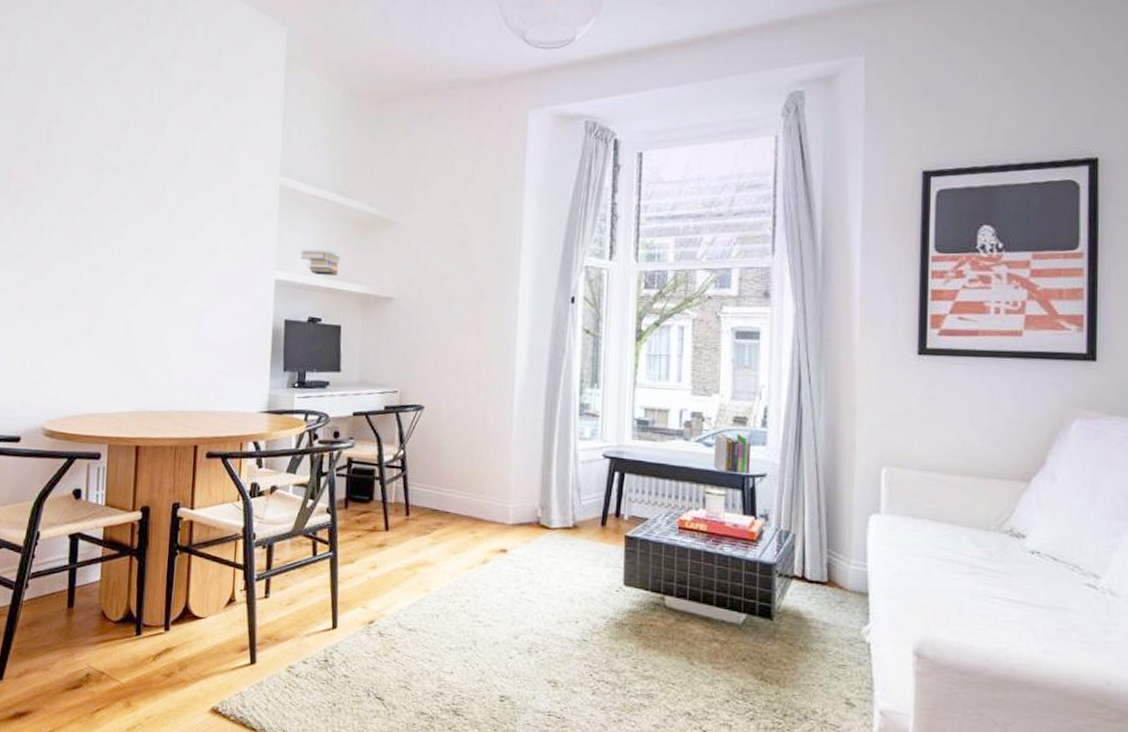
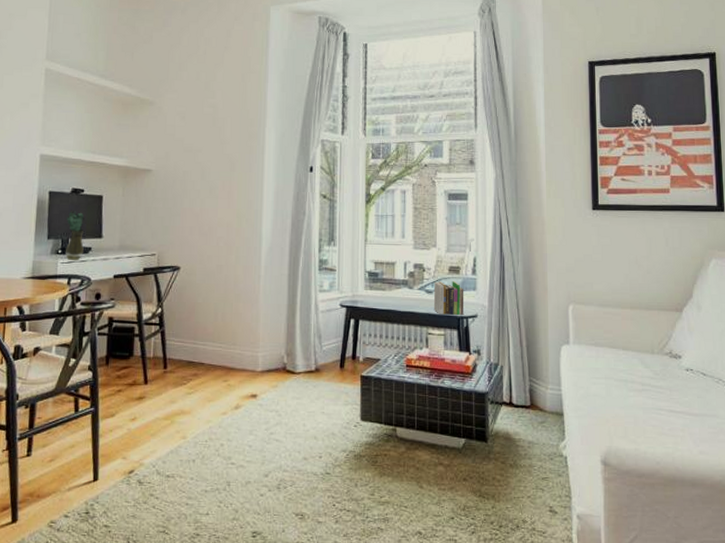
books: present [300,249,343,275] -> none [64,126,105,150]
vase: none [302,340,322,396] -> present [66,209,85,261]

